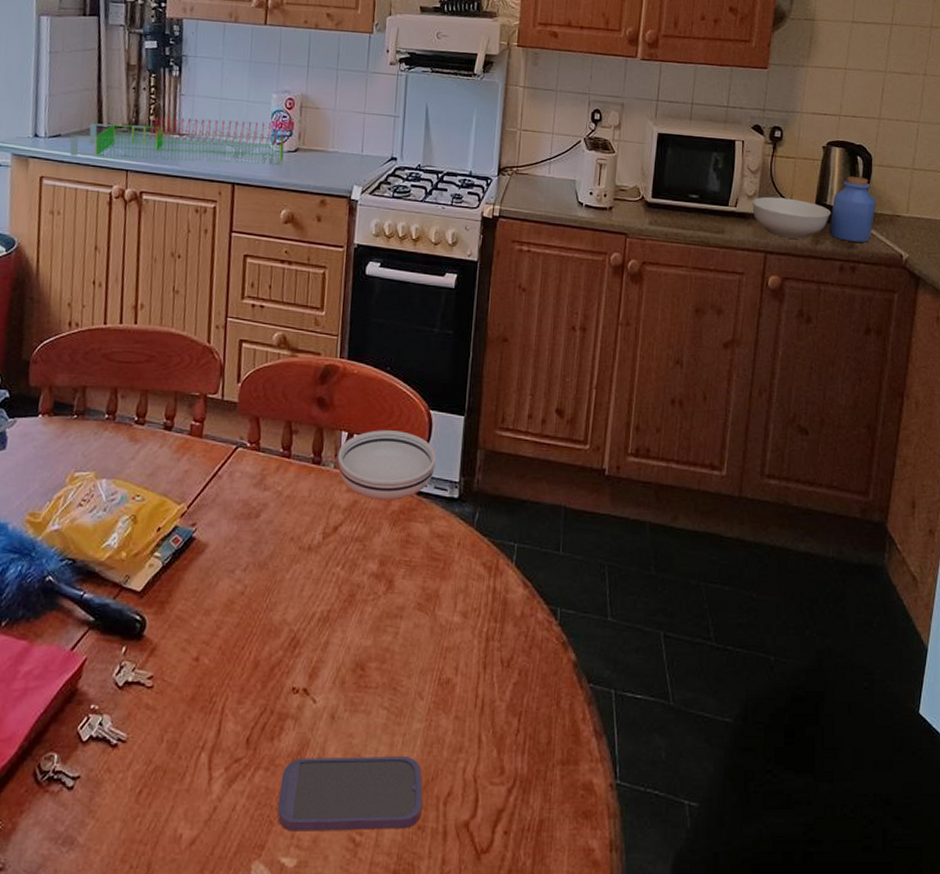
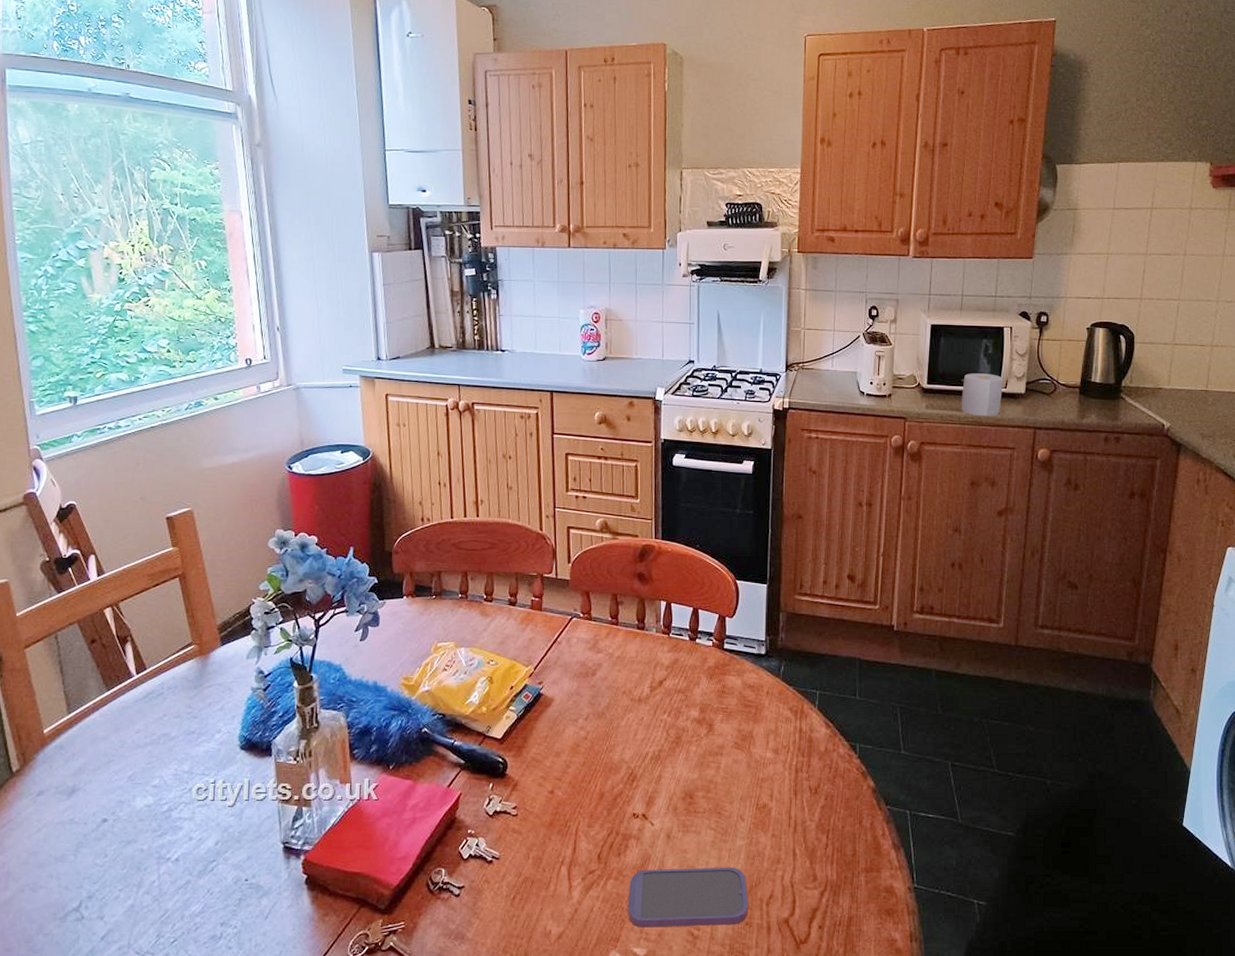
dish rack: present [69,117,285,165] -> none [408,335,594,375]
bowl: present [337,430,436,501] -> none [658,599,744,658]
paper towel roll: none [688,188,733,237] -> present [962,373,1003,416]
bowl: present [752,196,831,239] -> none [1021,377,1096,414]
jar: present [829,176,875,243] -> none [1094,354,1138,415]

